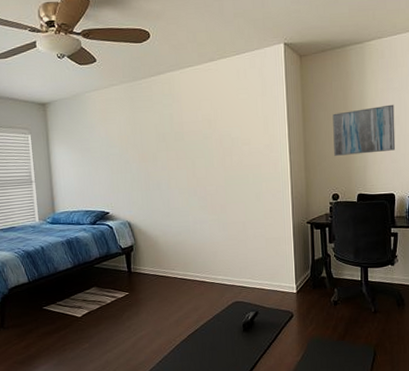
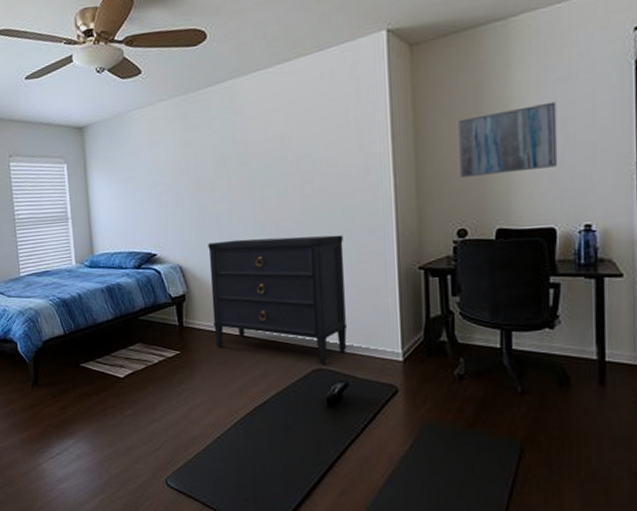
dresser: none [151,197,258,298] -> present [208,234,348,365]

